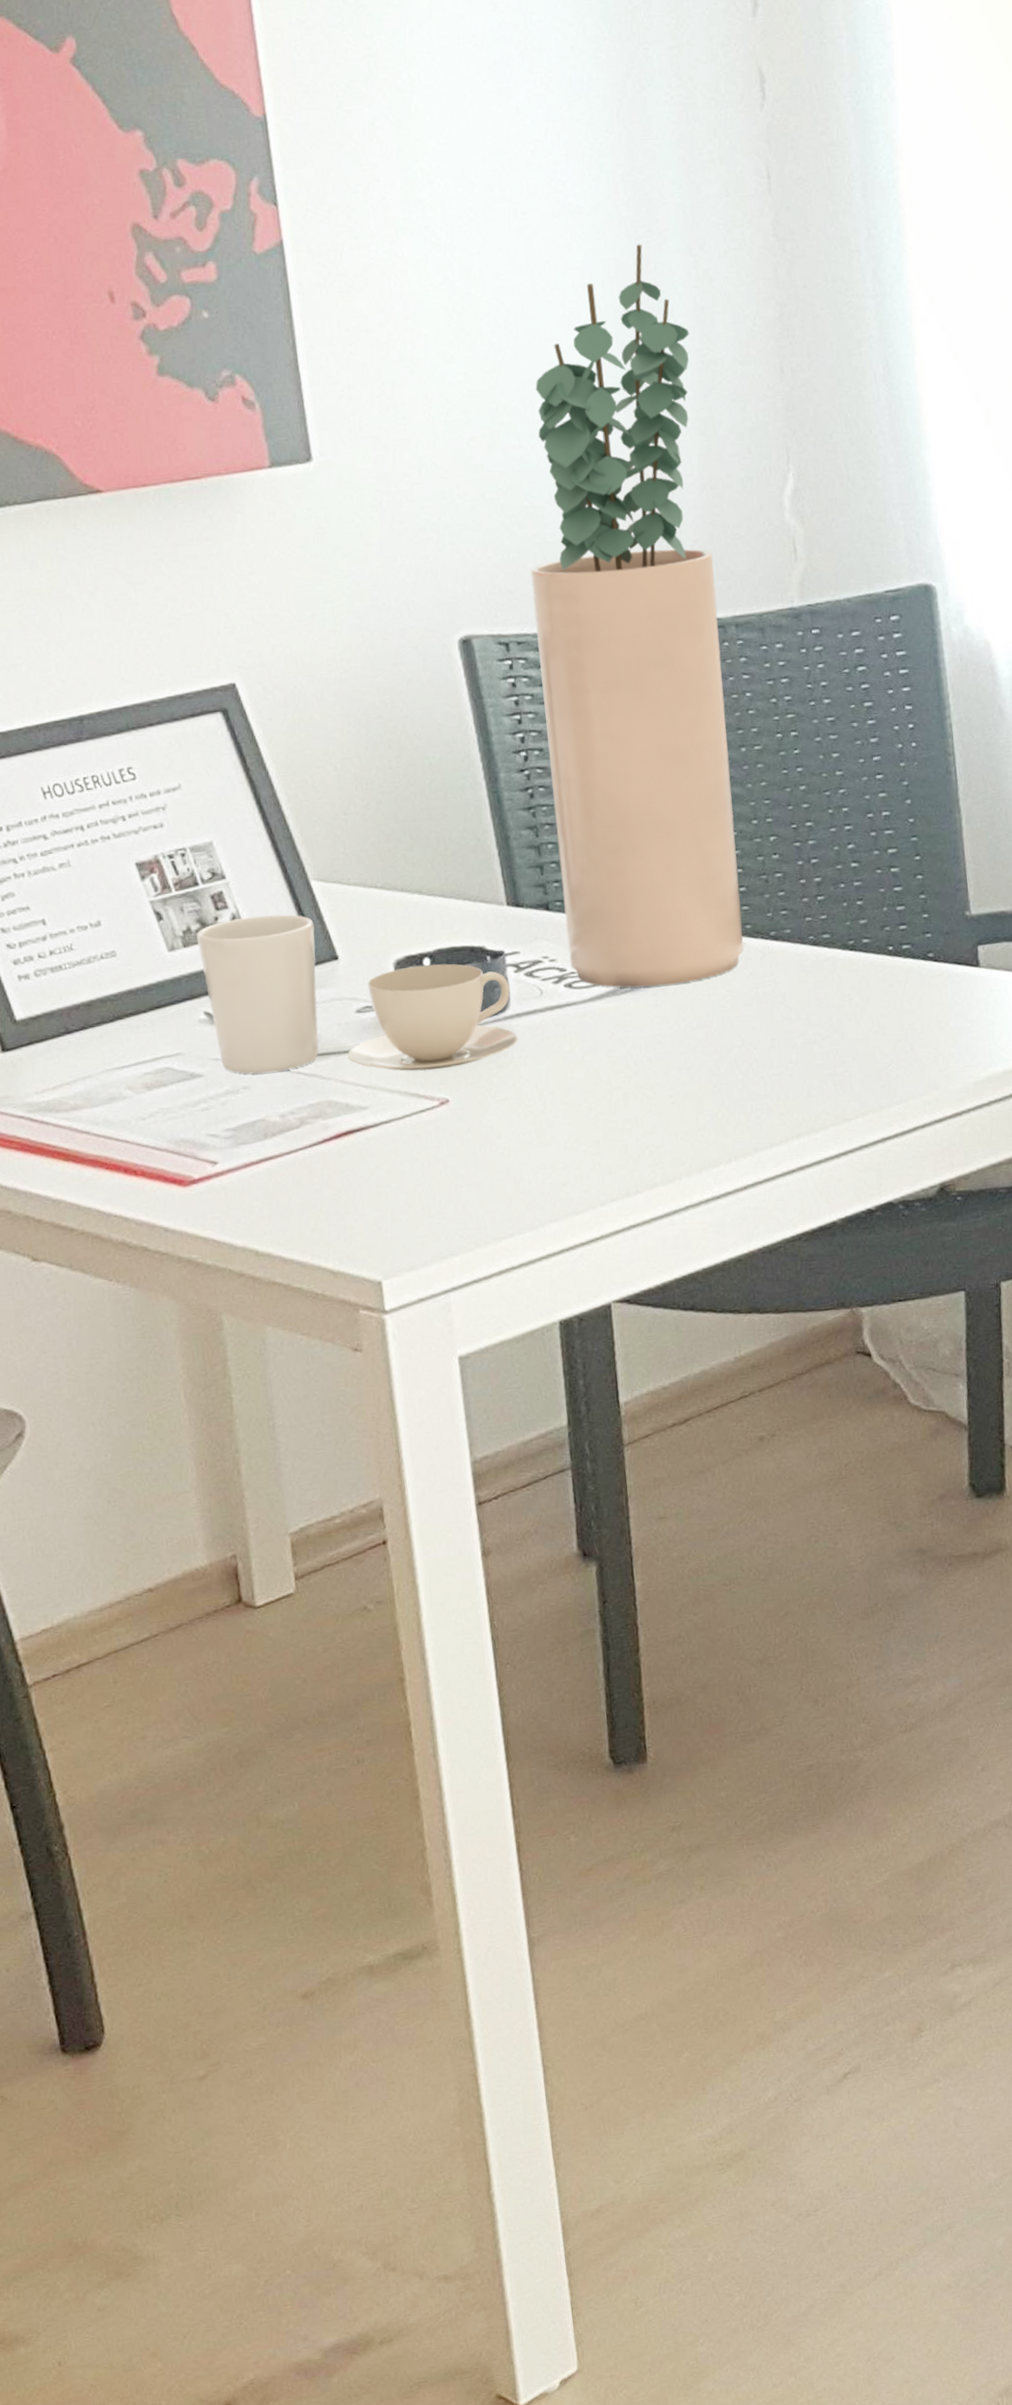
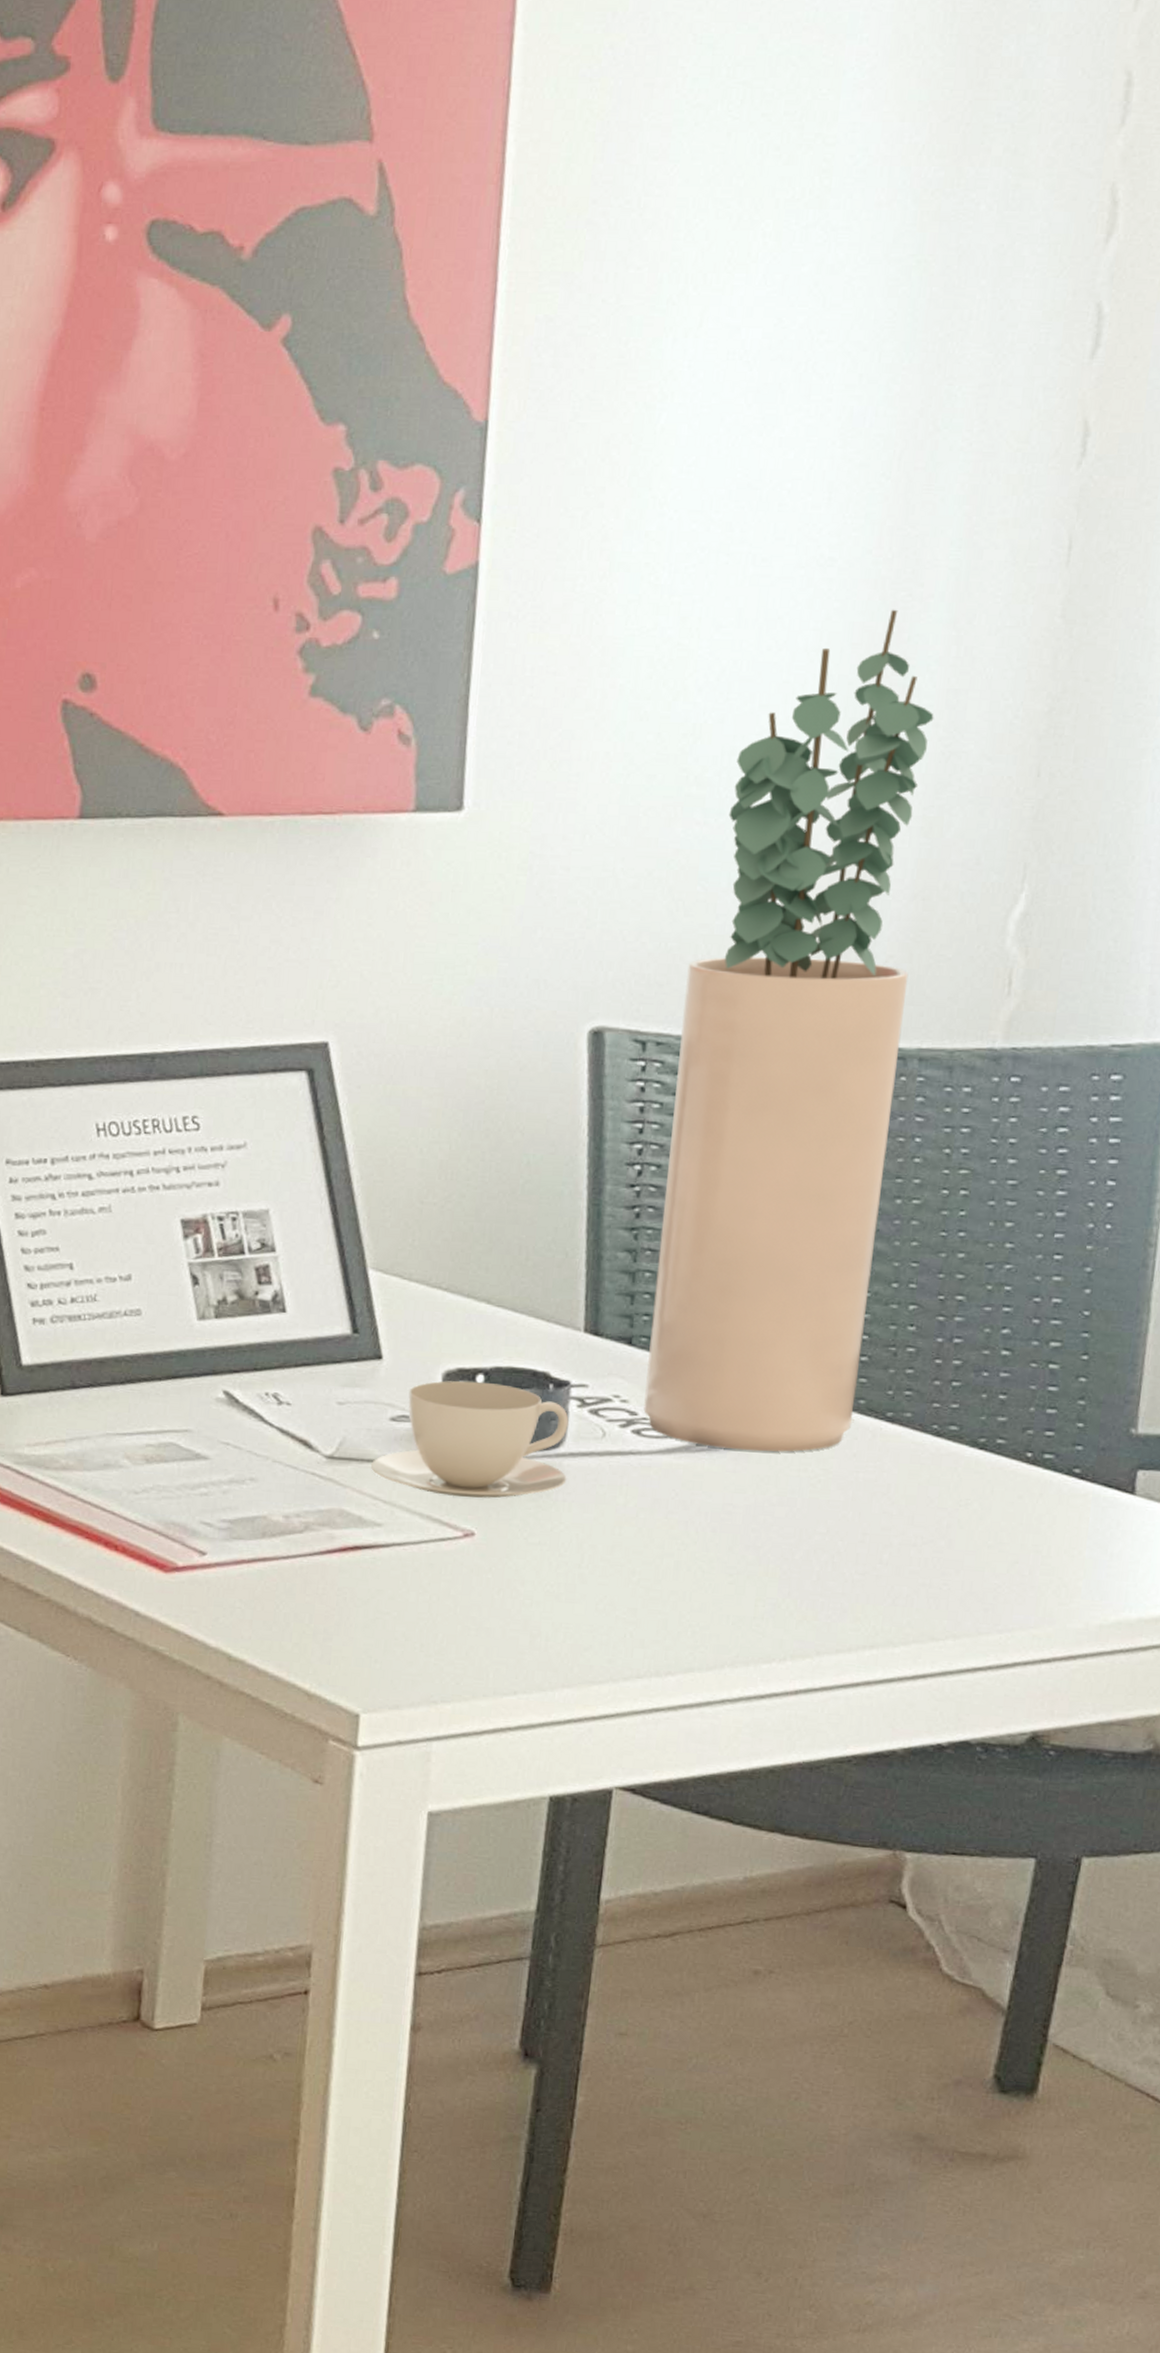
mug: present [197,914,319,1074] -> none [230,1296,363,1469]

